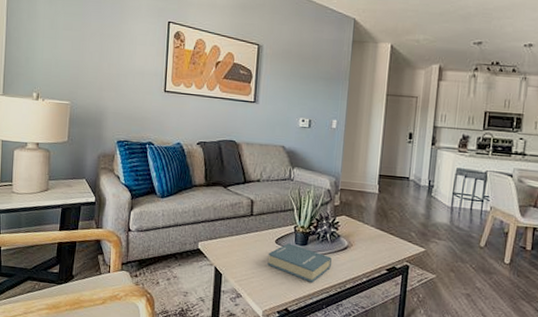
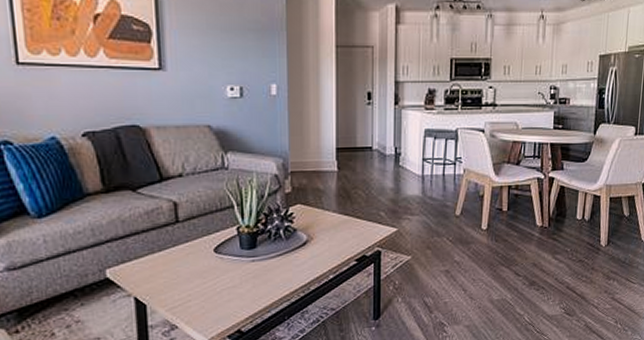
hardback book: present [267,243,332,283] -> none [206,249,289,293]

